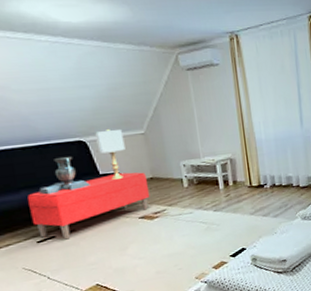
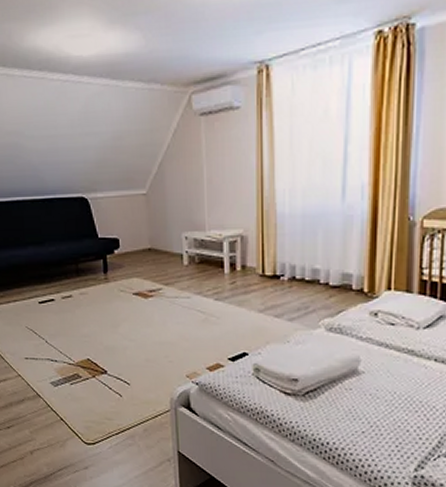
bench: present [27,172,150,240] -> none [33,239,147,305]
decorative urn: present [39,156,91,195] -> none [43,213,89,254]
lamp: present [95,128,125,180] -> none [97,185,125,245]

